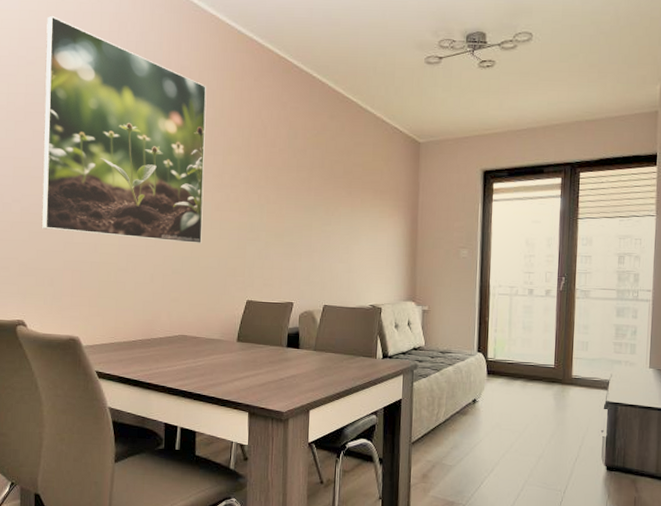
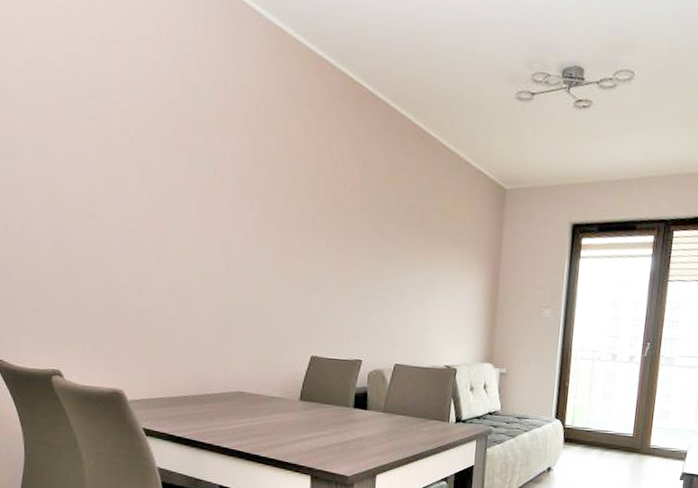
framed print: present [41,15,207,244] -> none [78,13,270,292]

